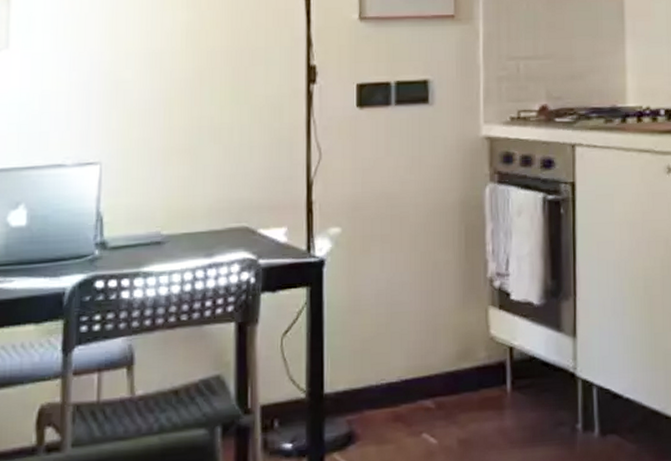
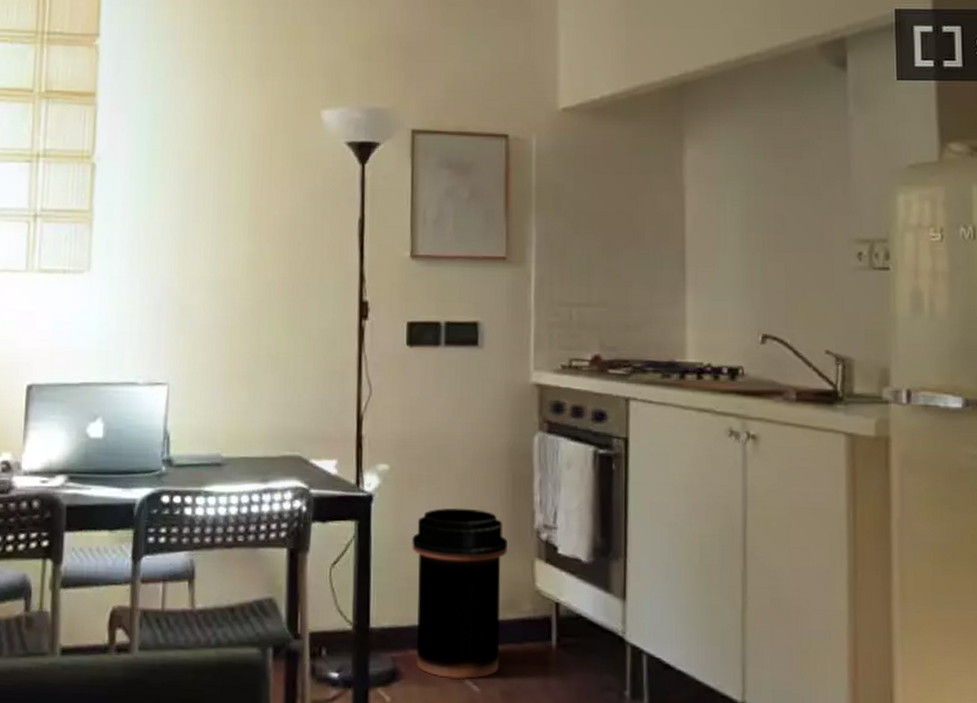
trash can: none [366,264,461,434] -> present [412,508,507,679]

